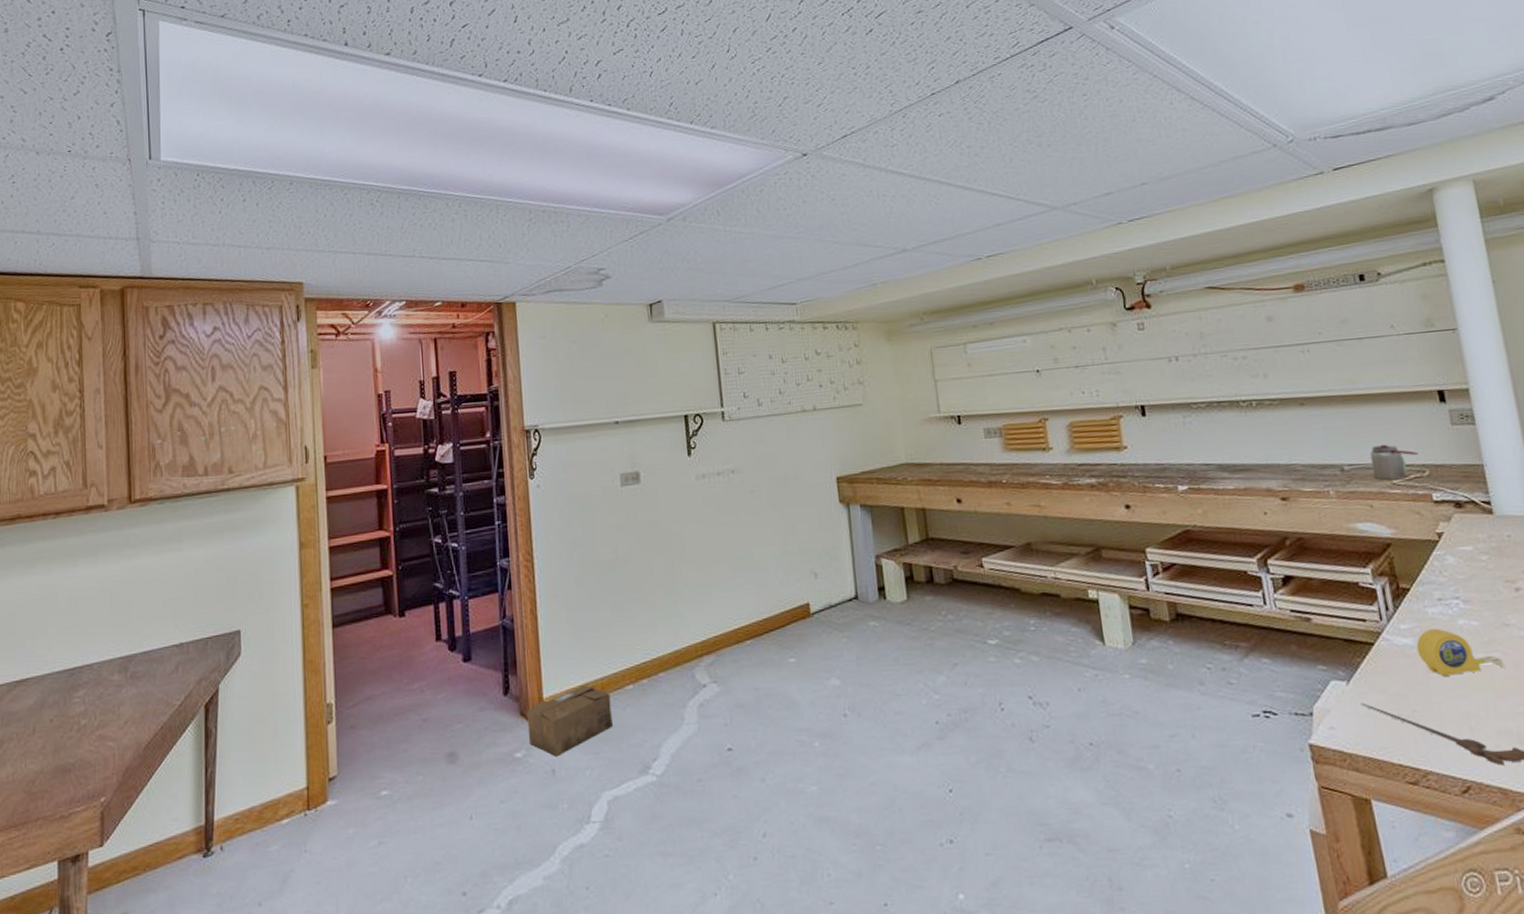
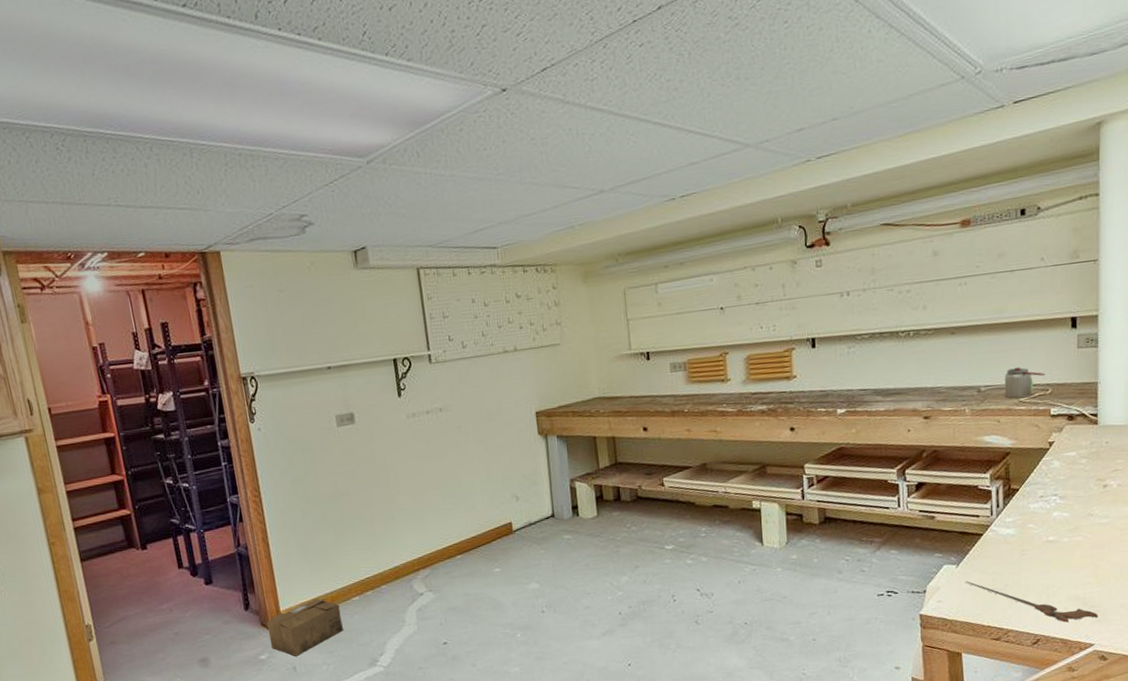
tape measure: present [1416,628,1505,676] -> none [1016,520,1083,557]

